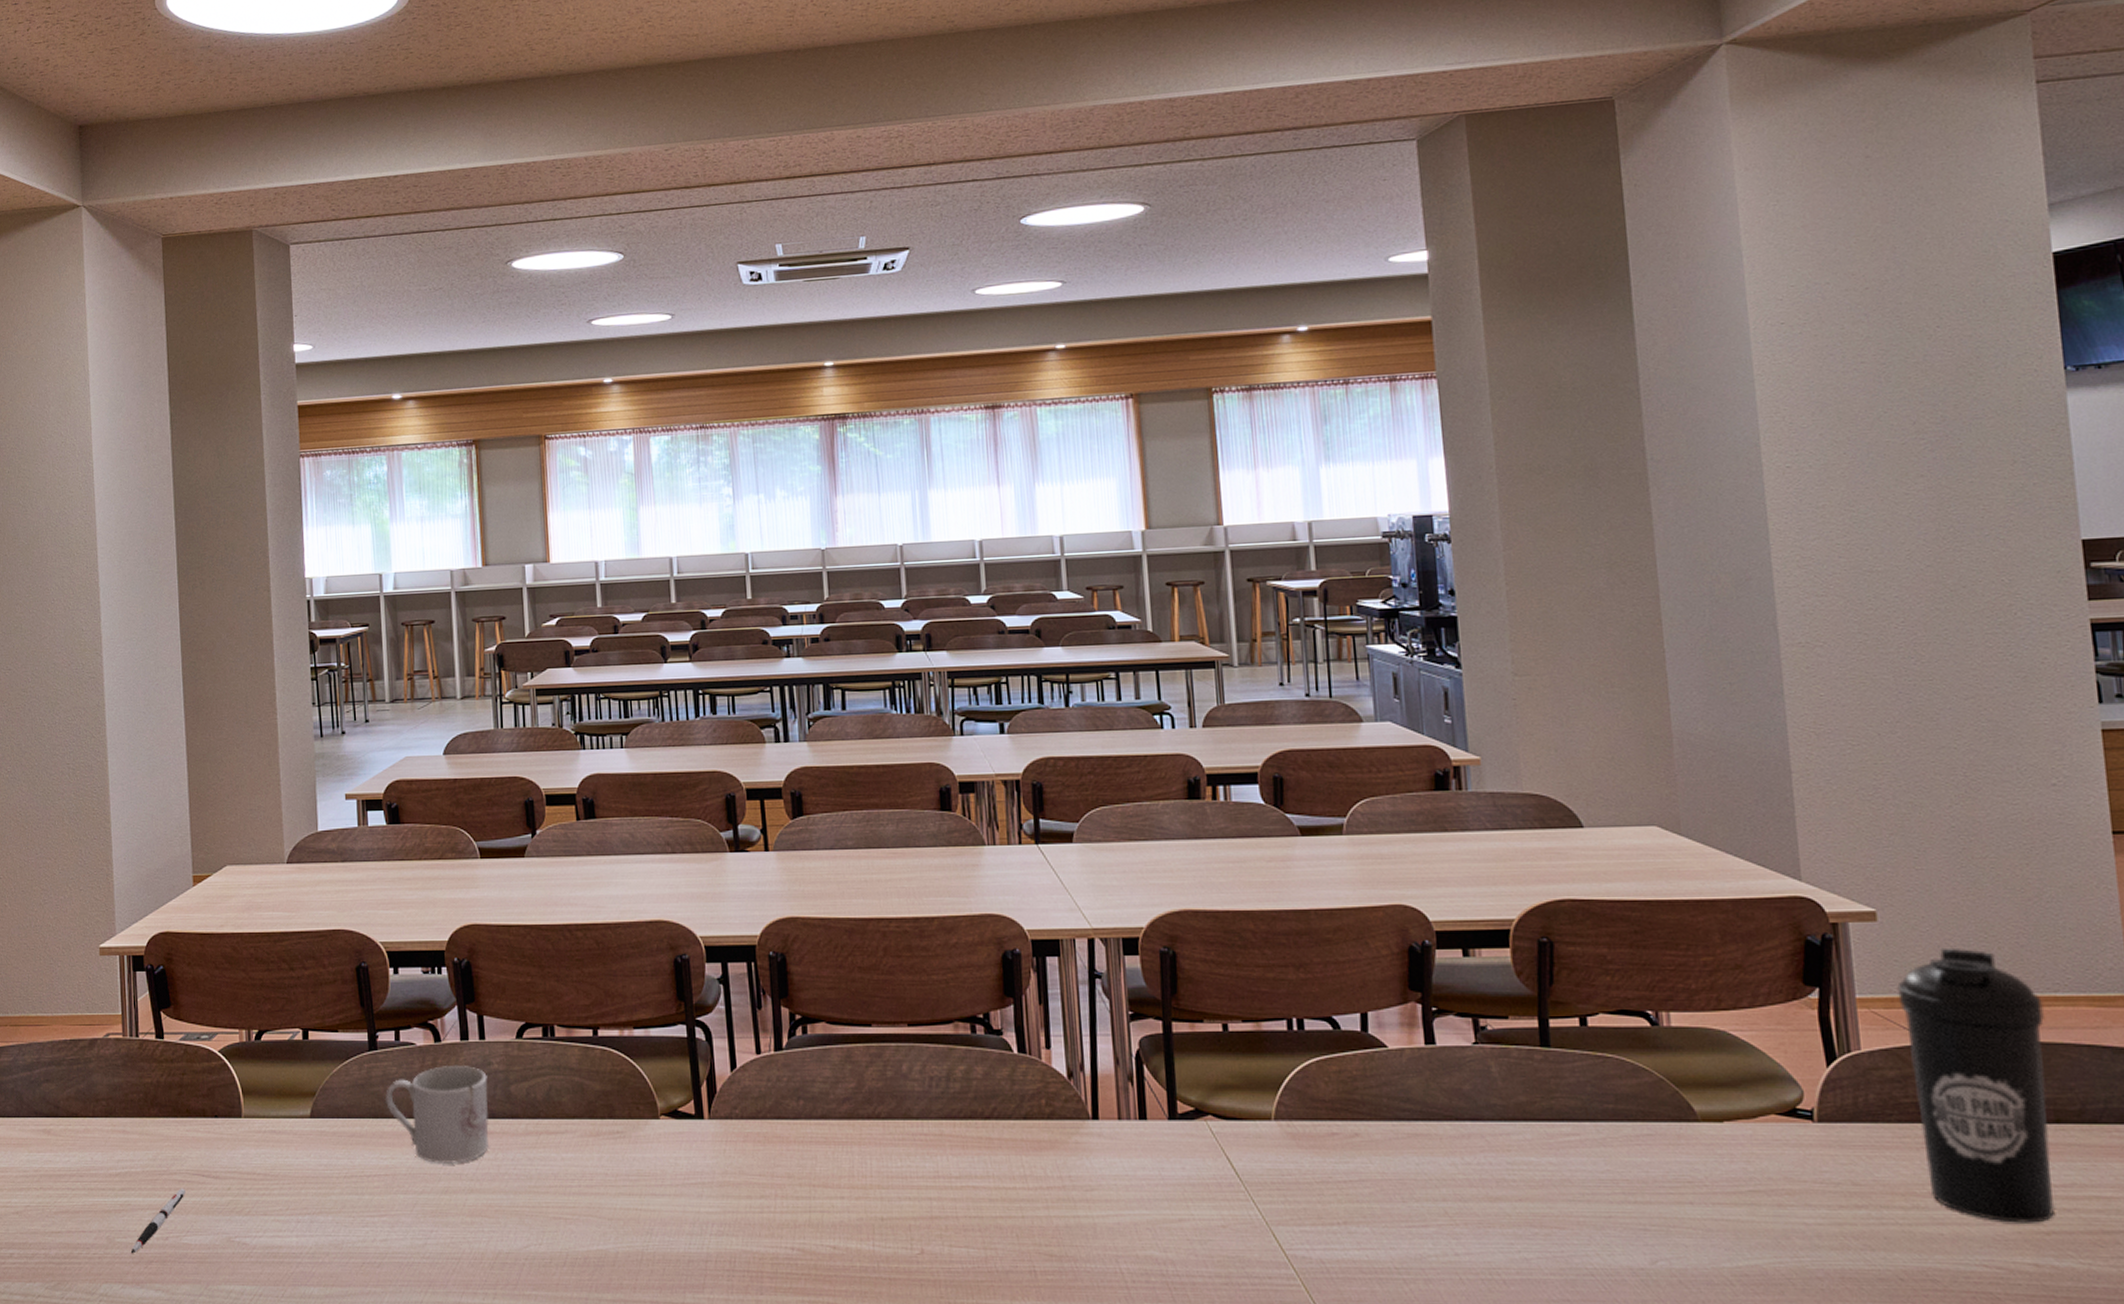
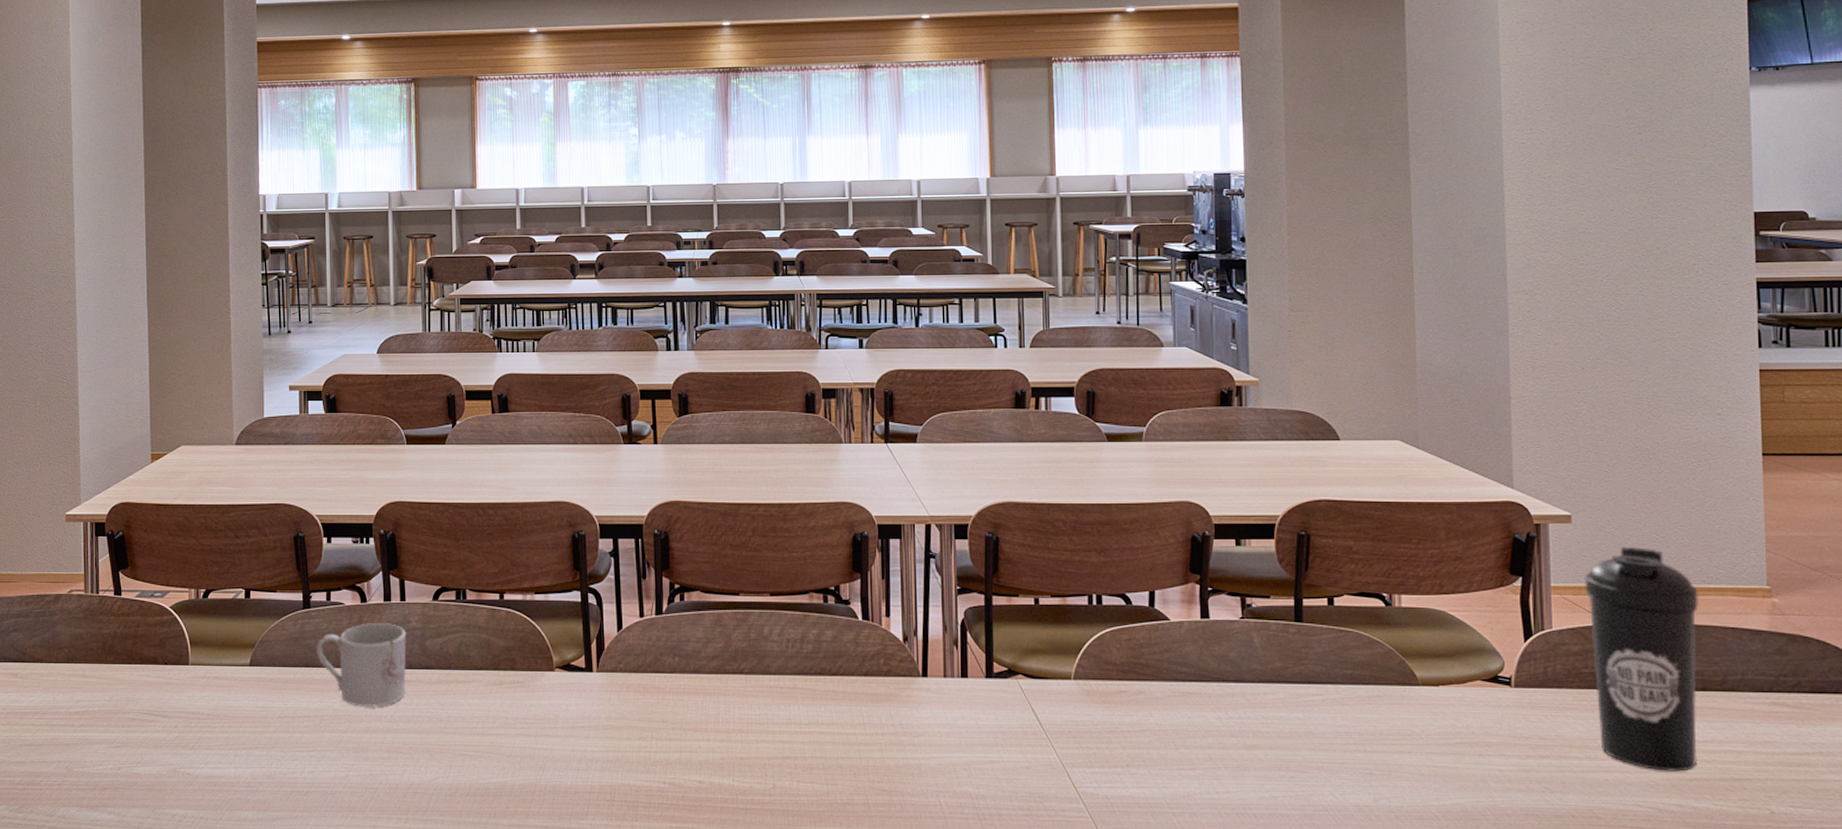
pen: present [131,1188,185,1254] -> none [87,725,137,782]

